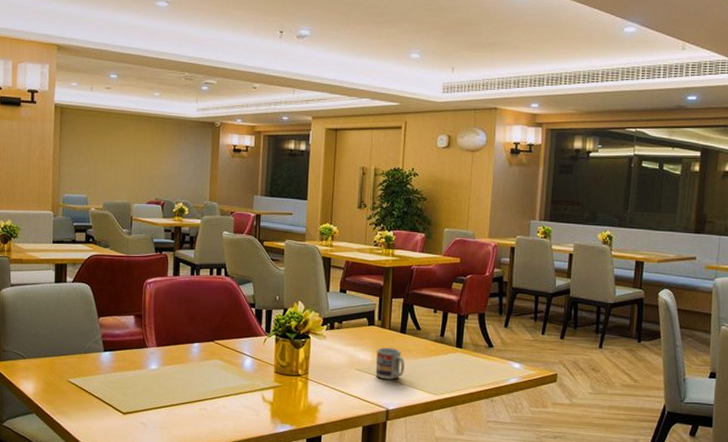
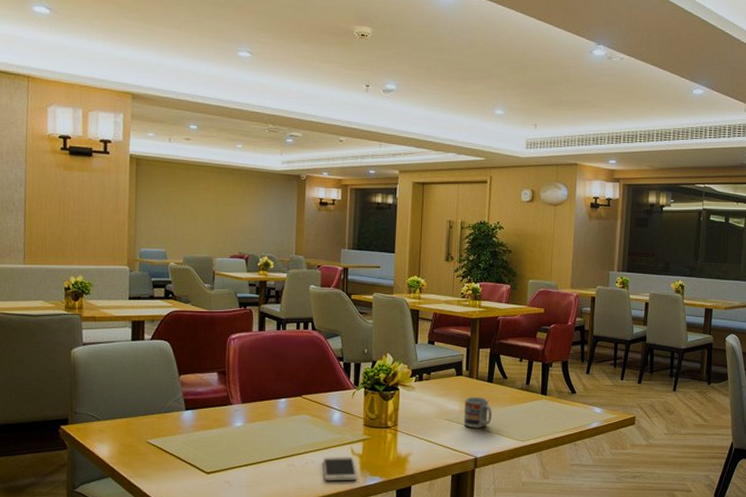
smartphone: none [234,402,268,427] -> present [323,457,357,481]

